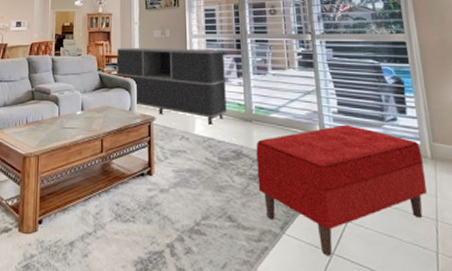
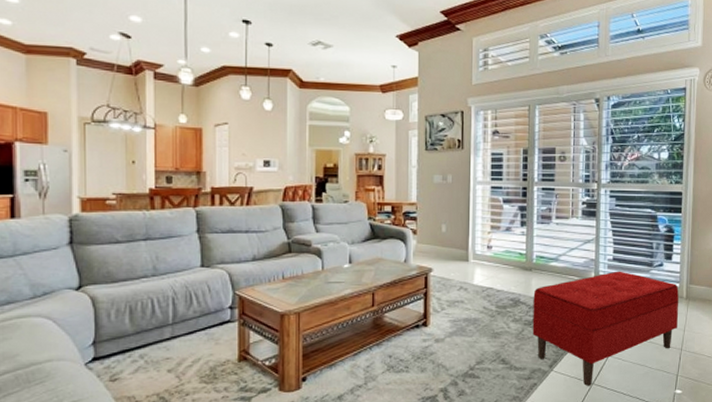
sideboard: present [117,47,227,125] -> none [391,193,509,275]

